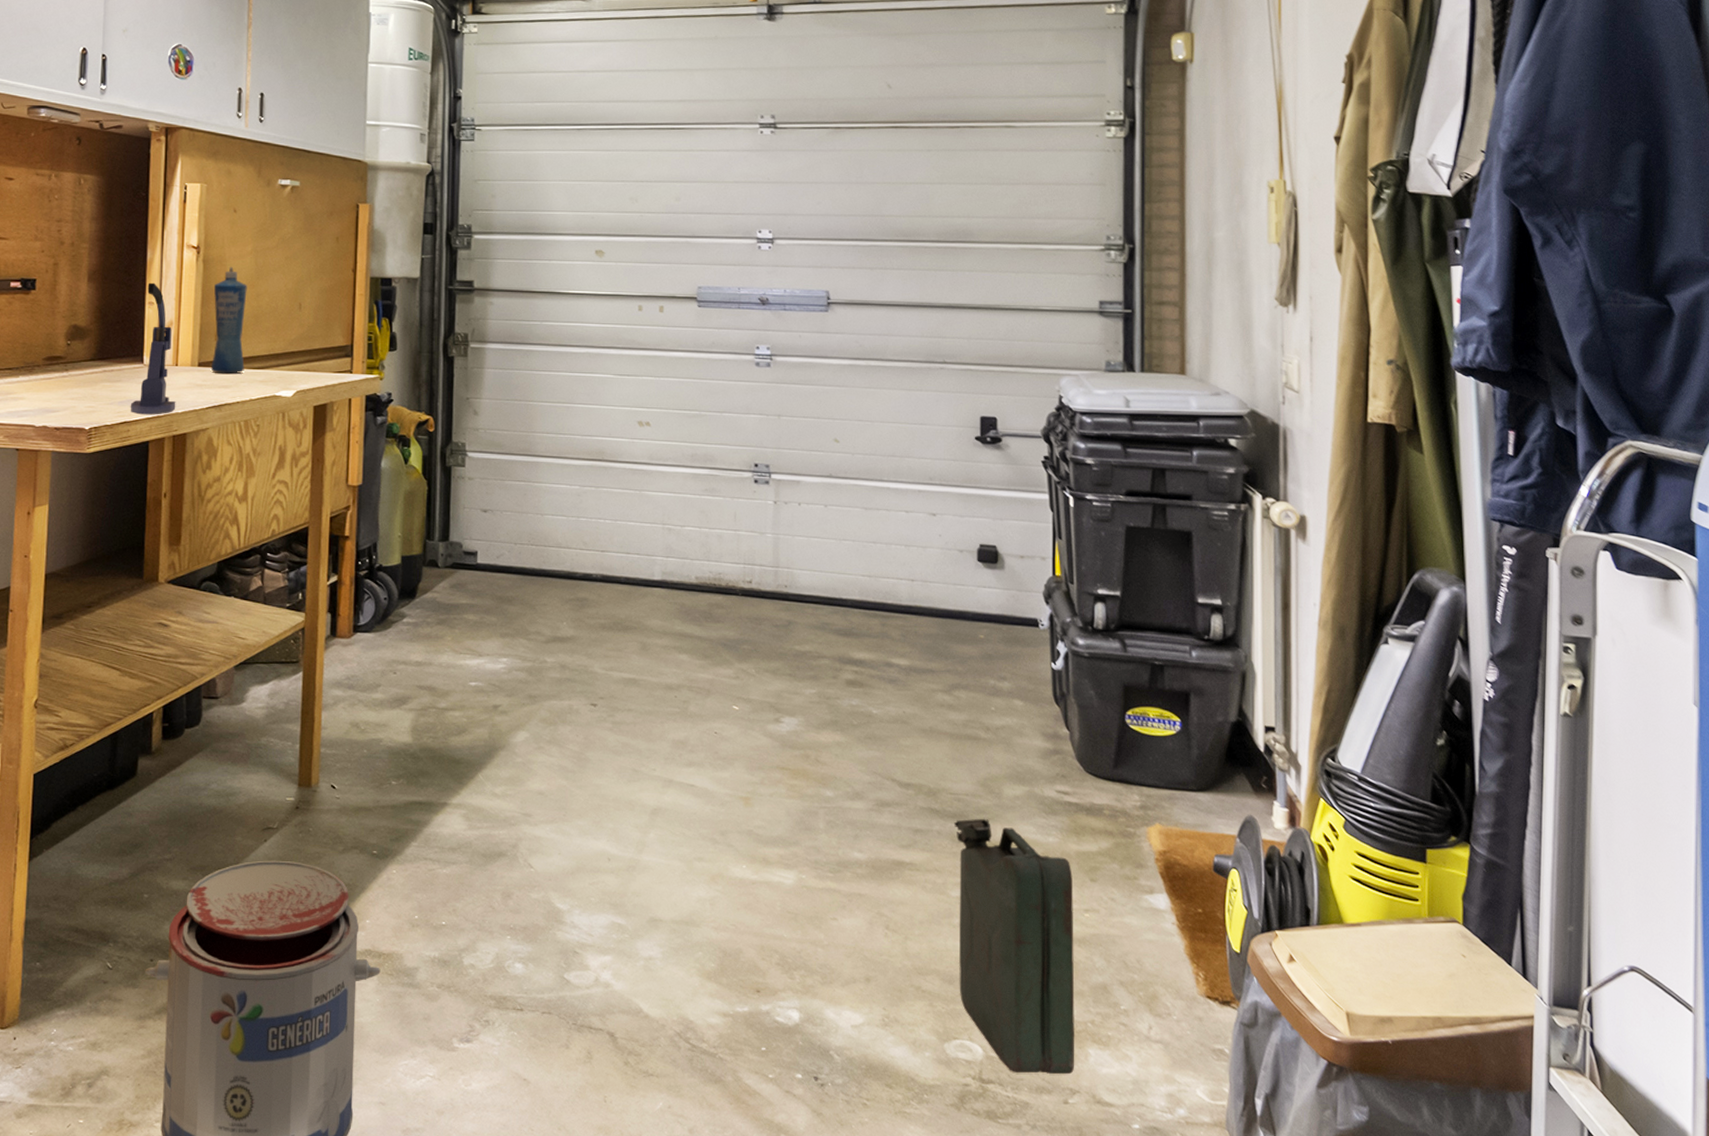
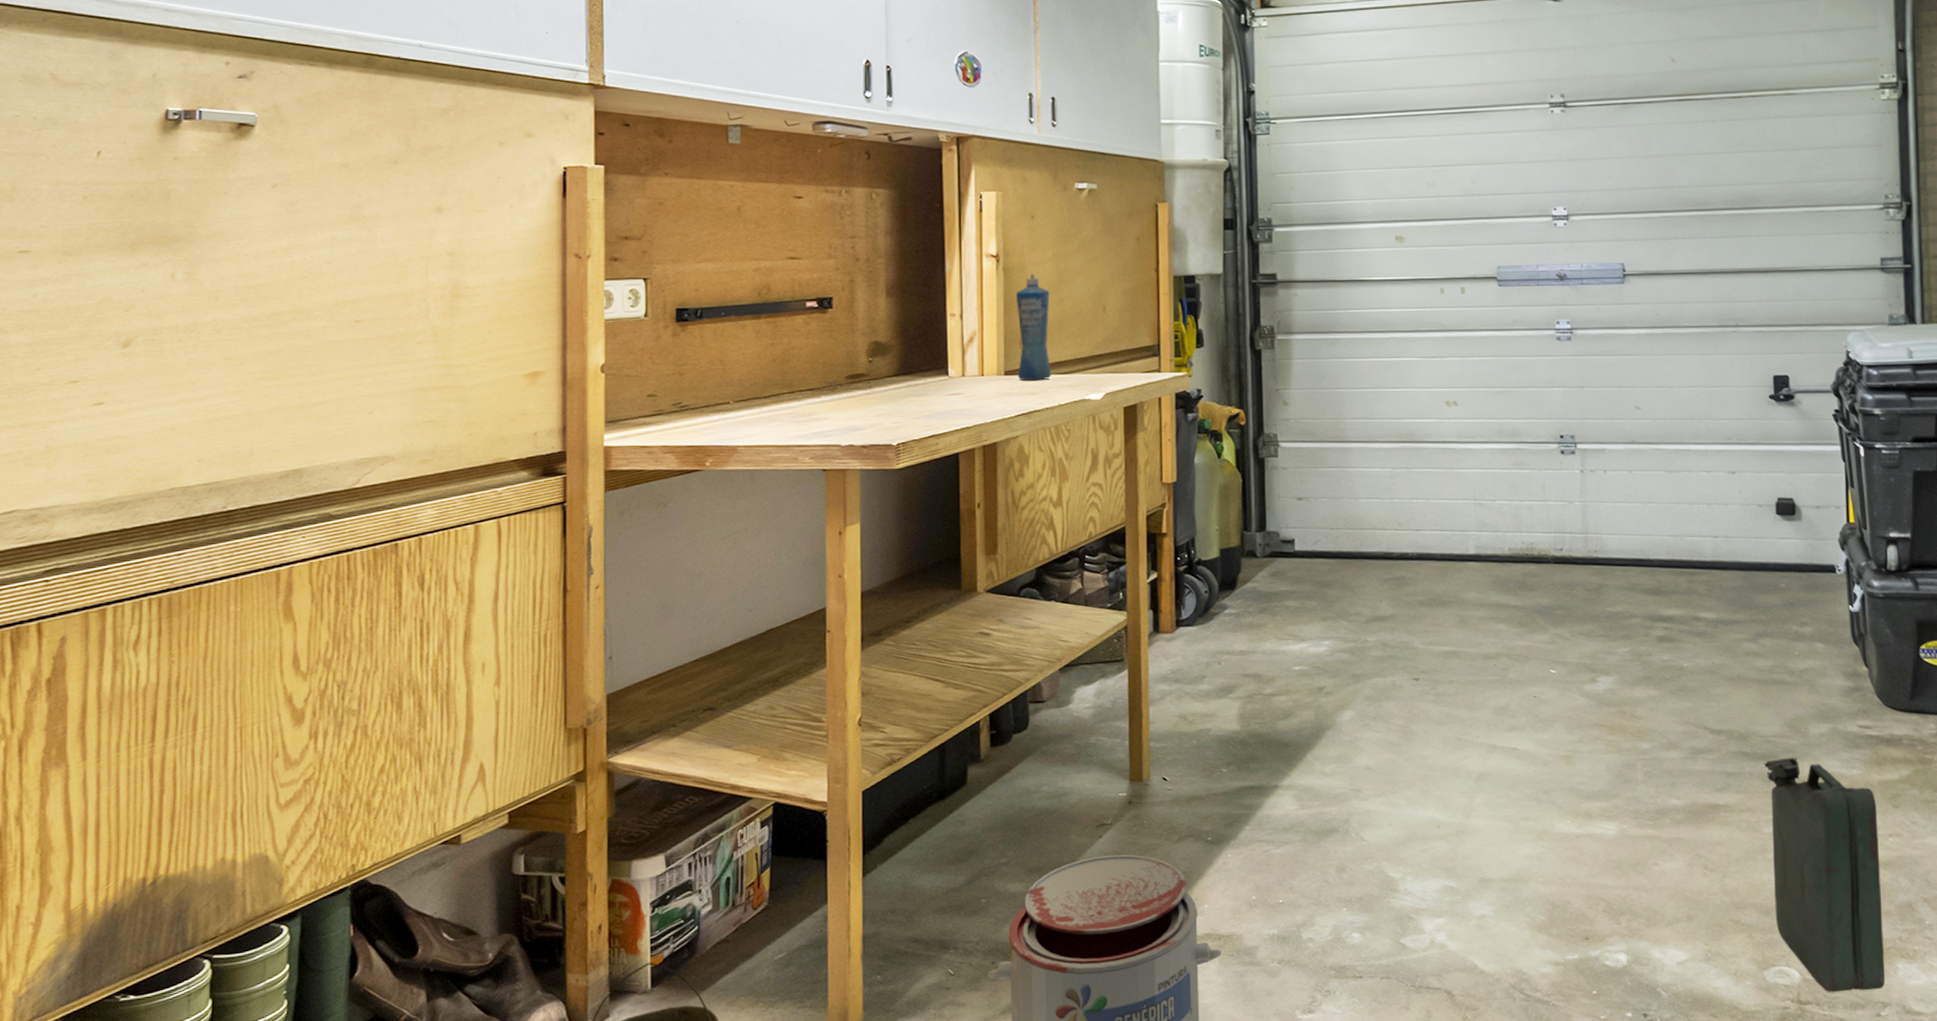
hand press: present [131,282,176,415] -> none [938,294,984,427]

